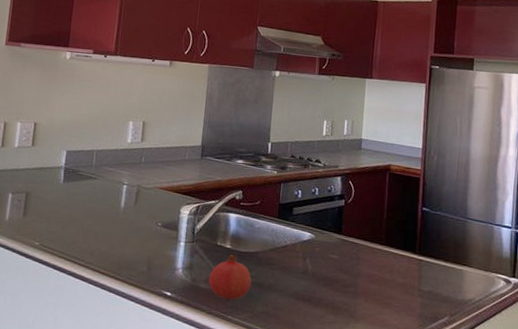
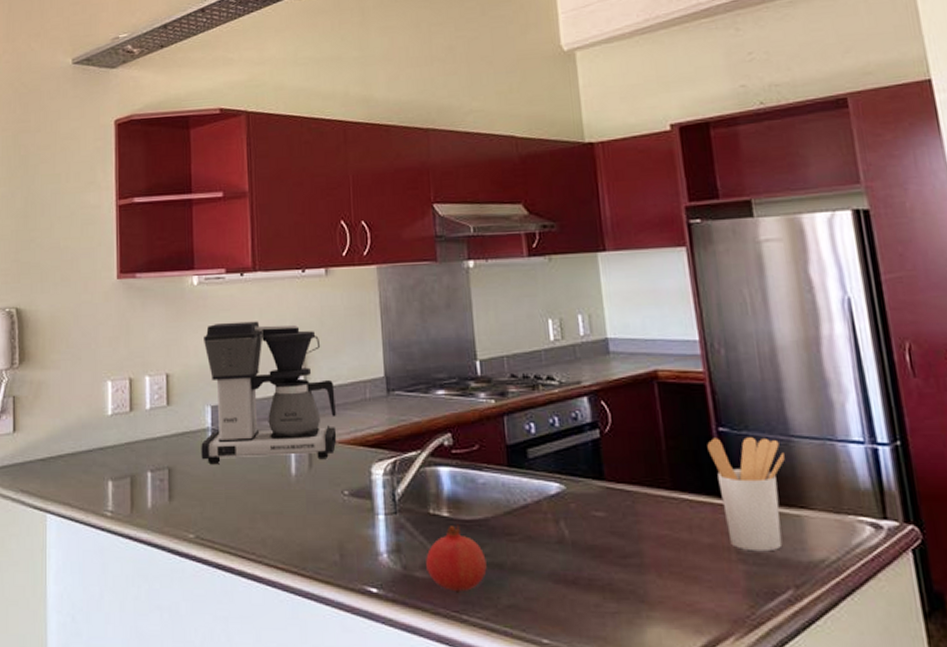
coffee maker: none [53,90,163,198] -> present [201,321,337,463]
utensil holder: none [413,214,461,292] -> present [707,437,785,552]

